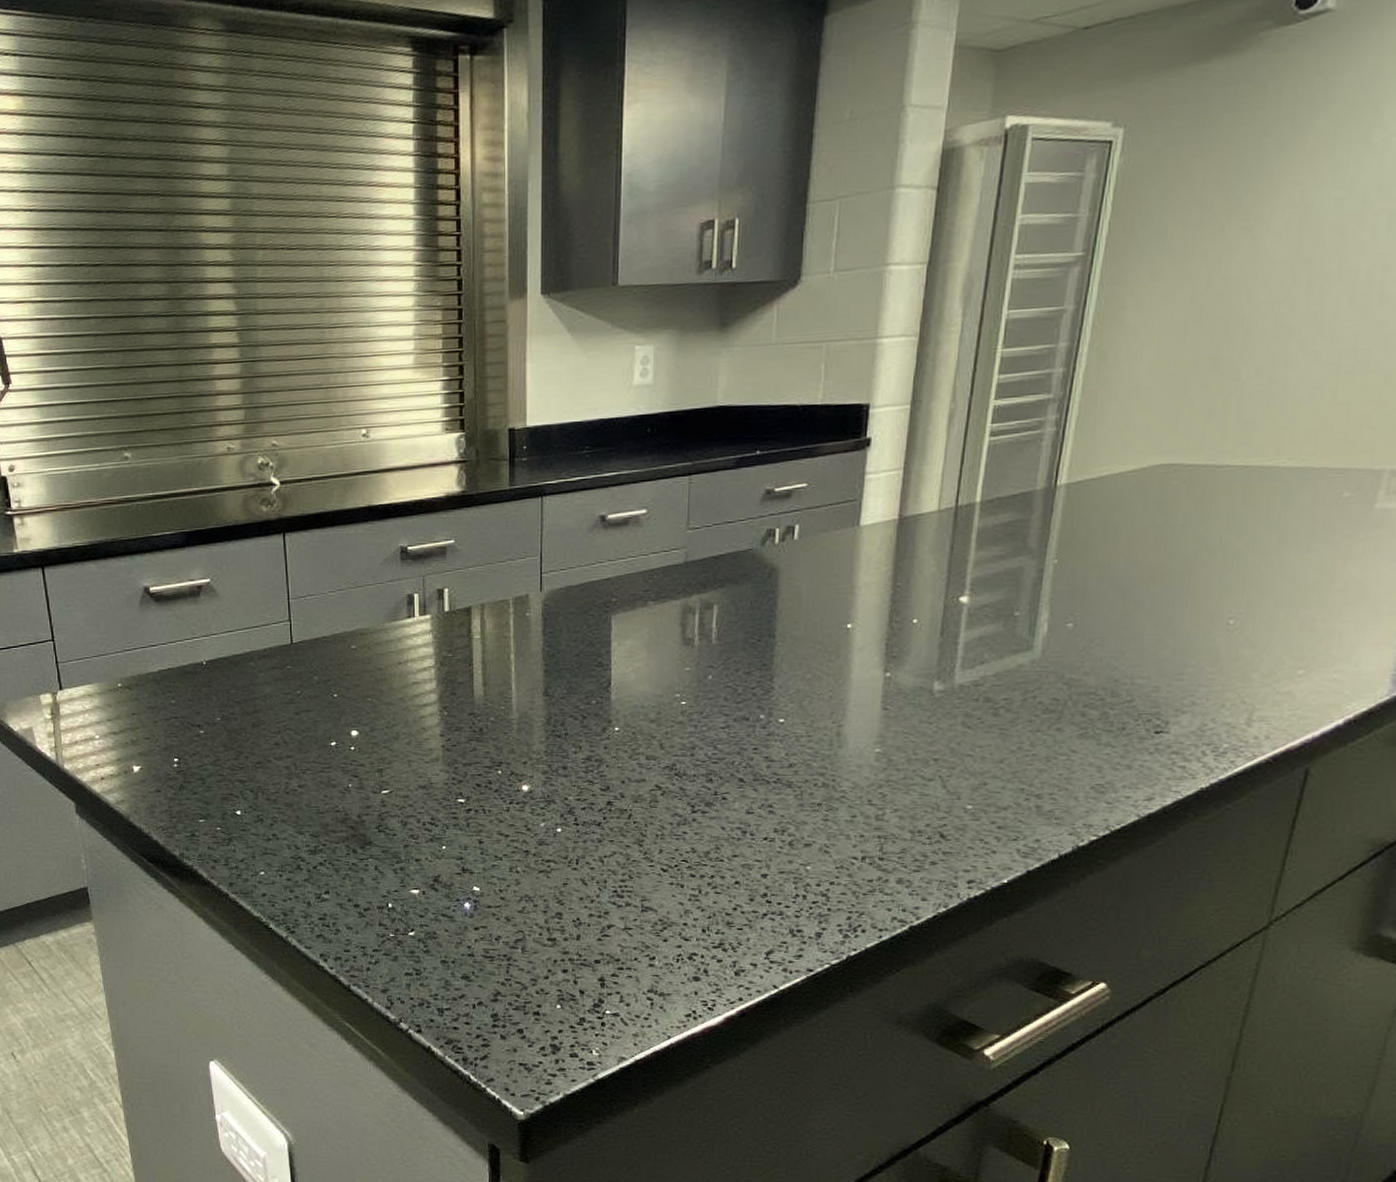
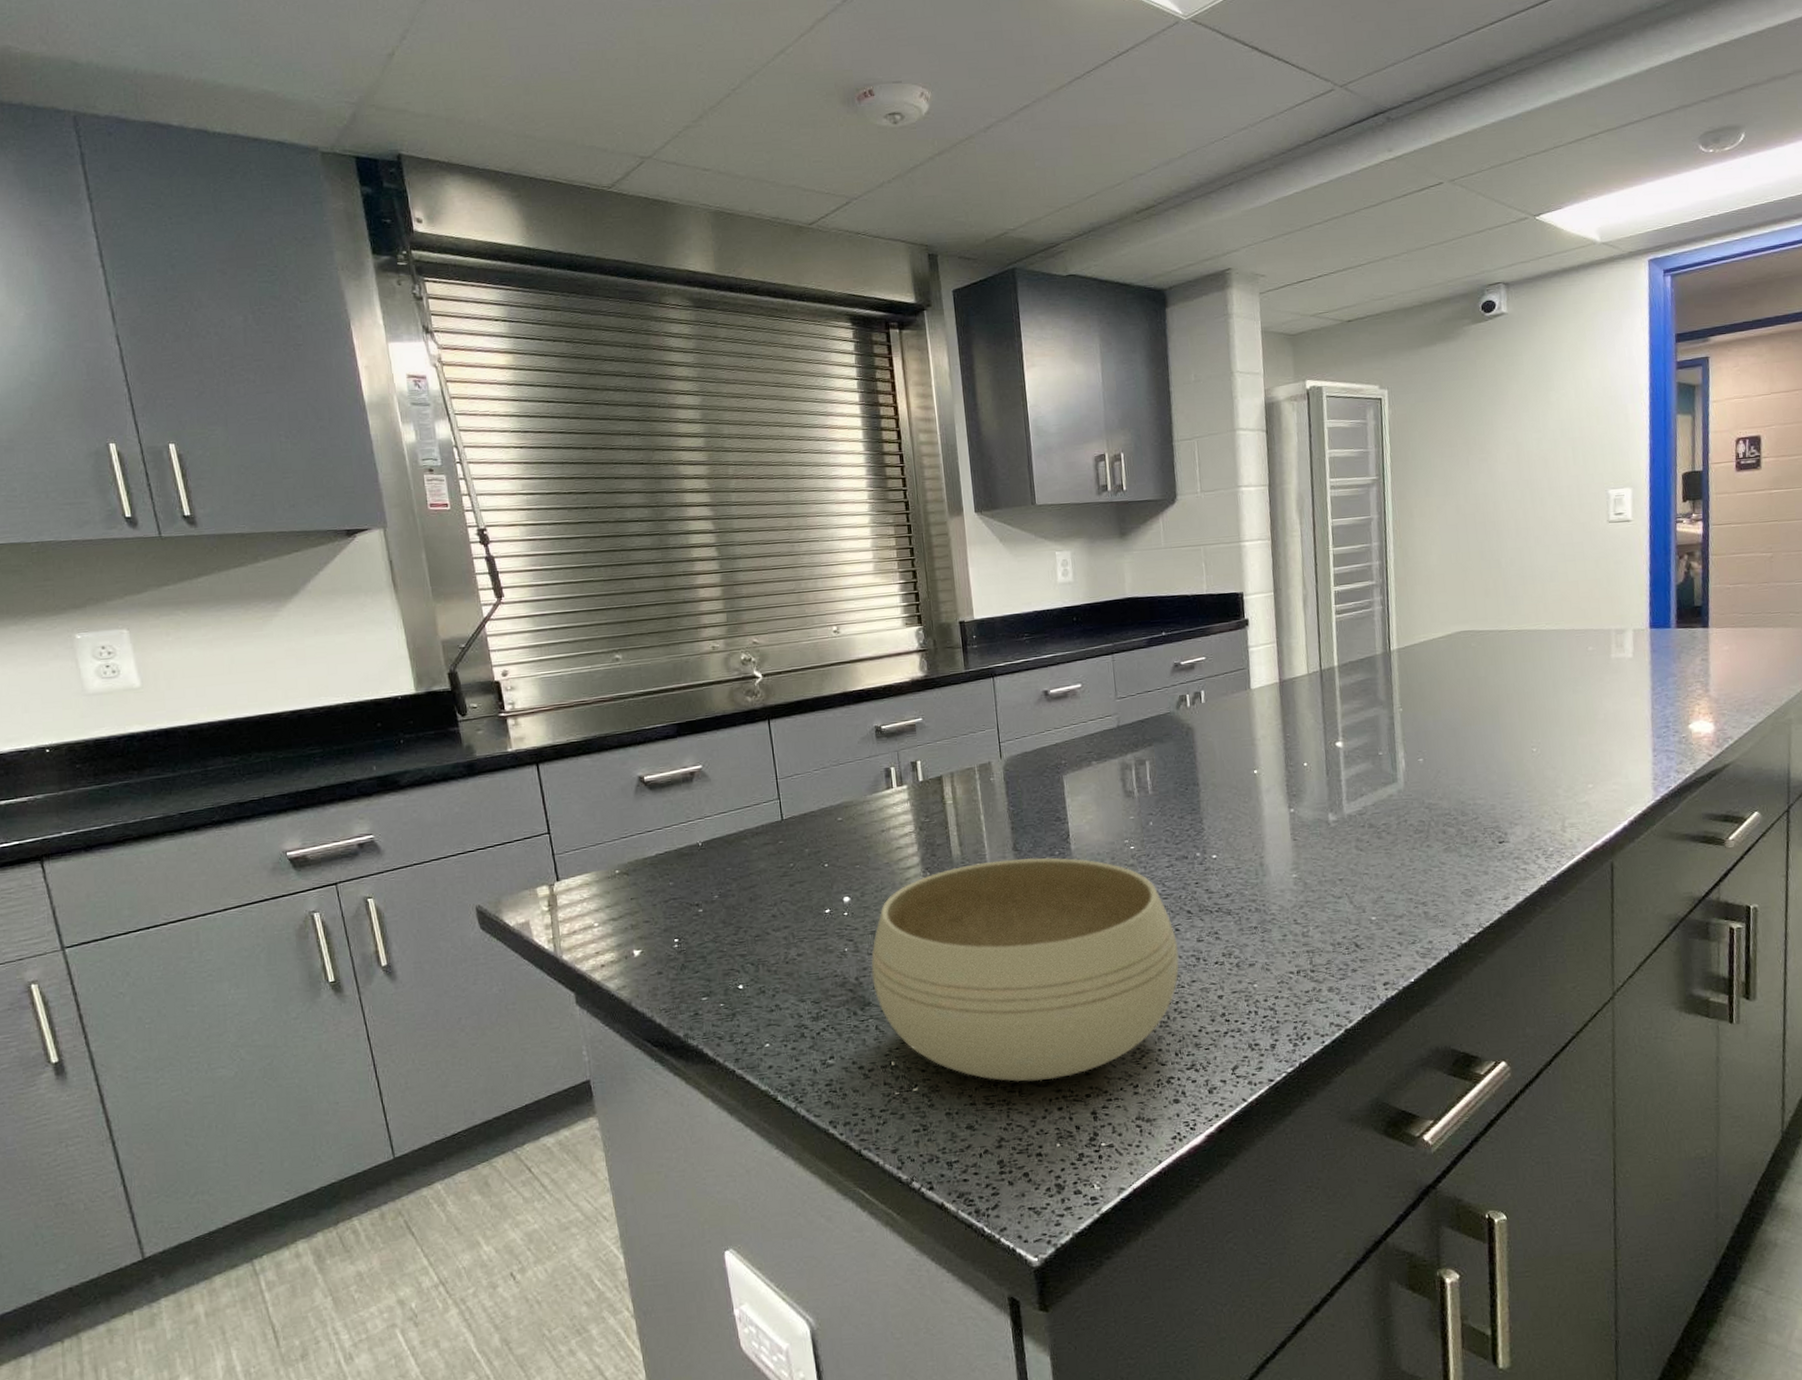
bowl: none [375,704,723,941] -> present [871,857,1180,1083]

